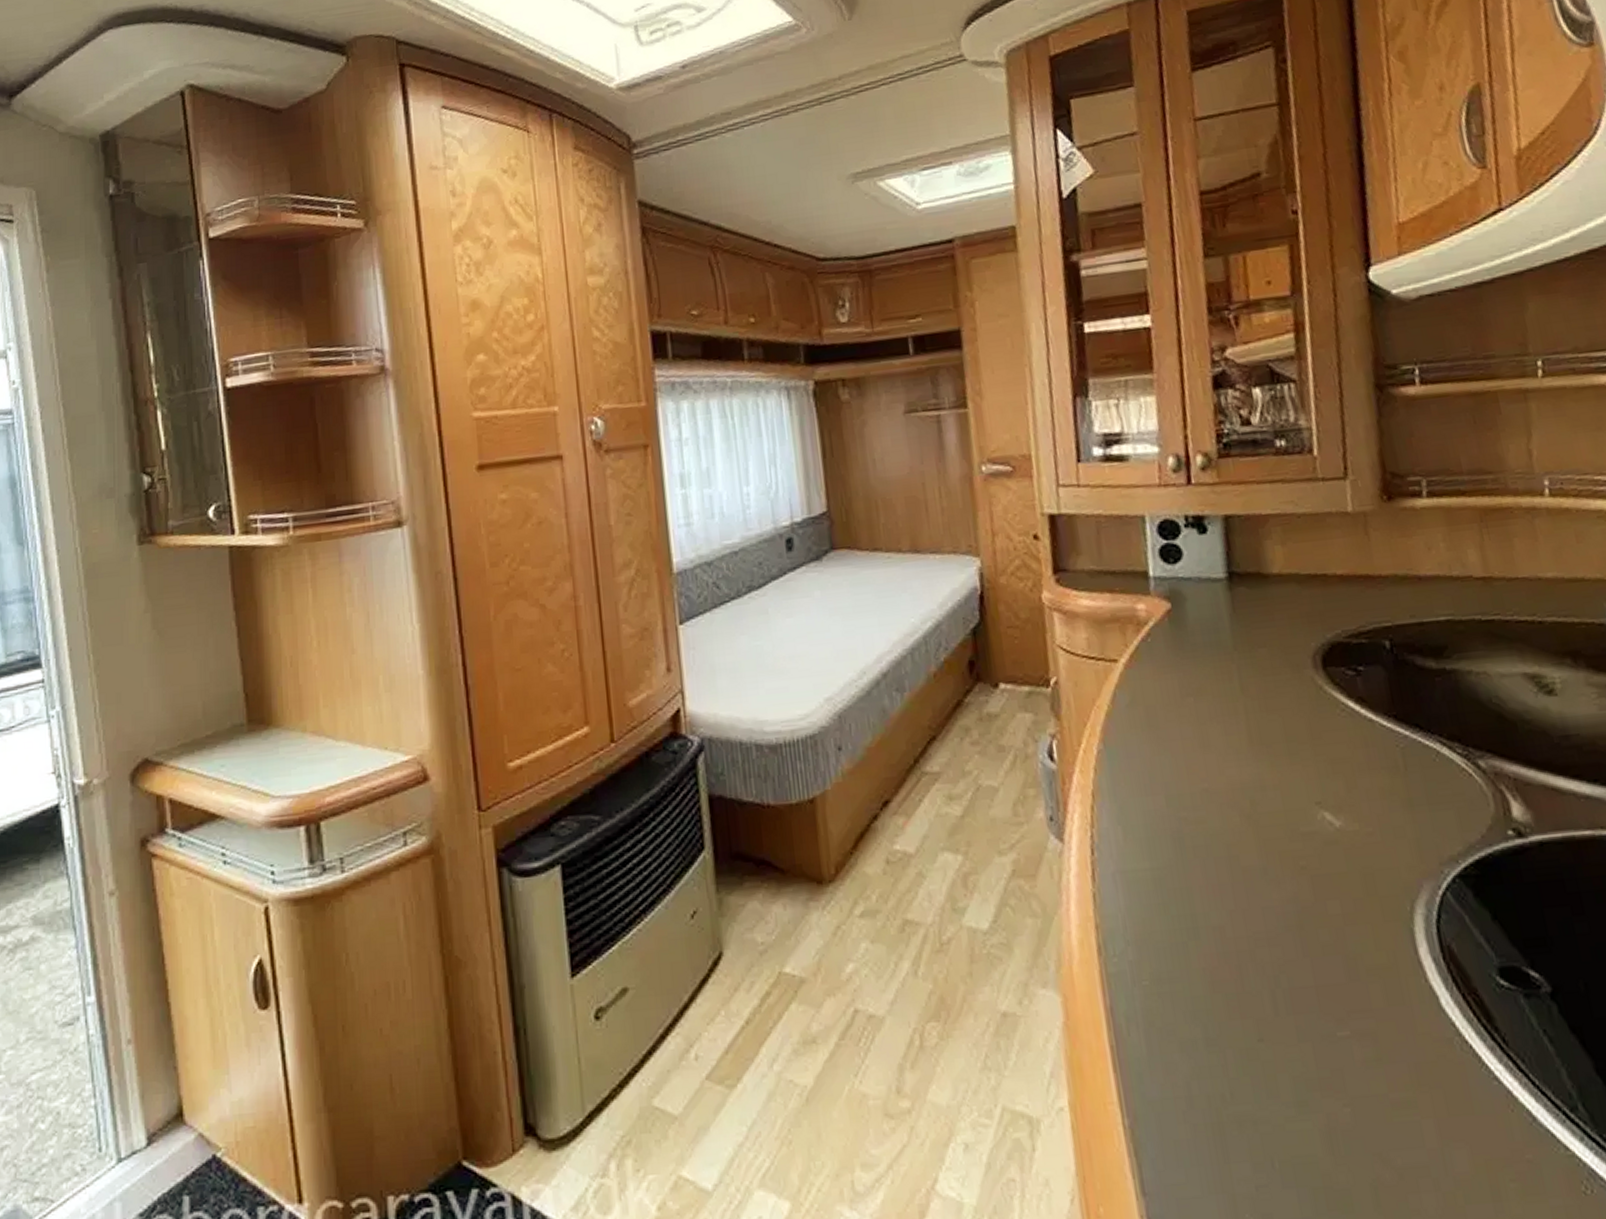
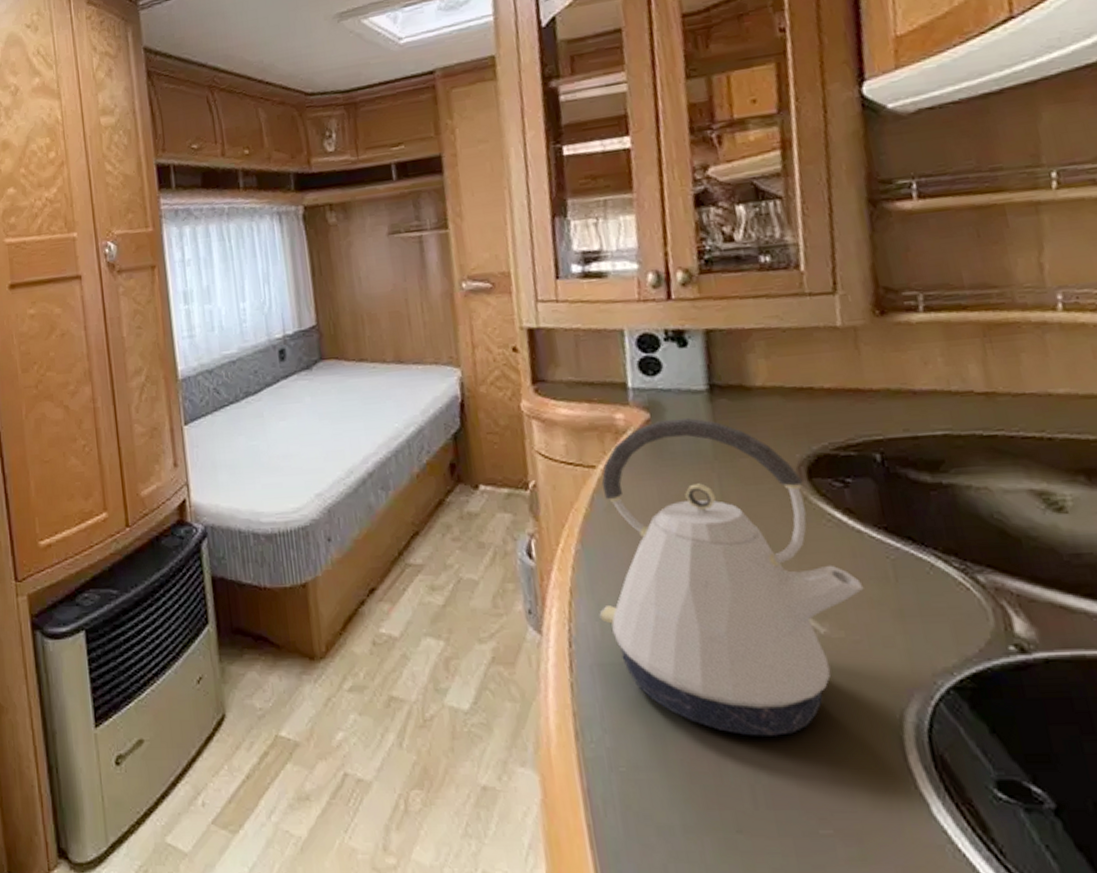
kettle: none [1121,607,1376,939] -> present [599,418,864,736]

